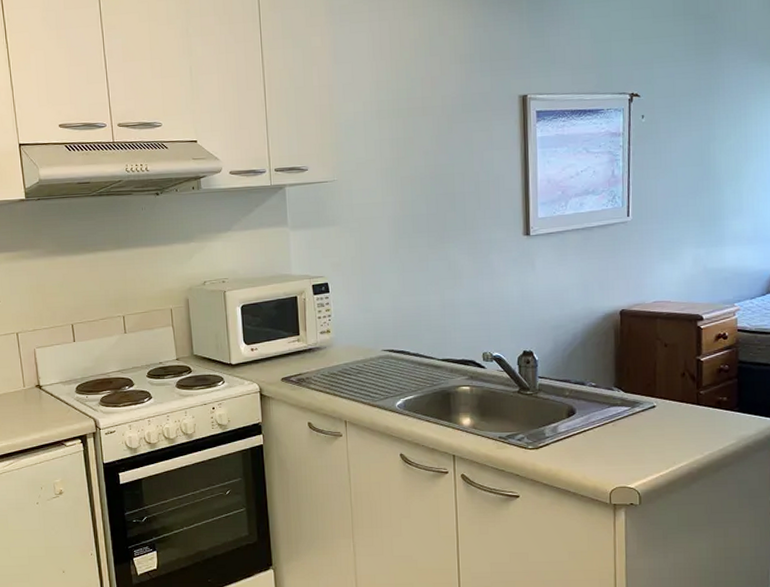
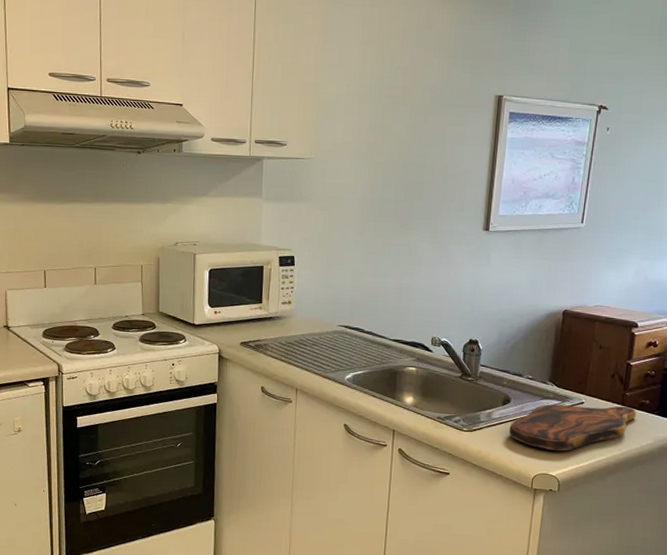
cutting board: none [578,405,714,461] -> present [509,404,636,452]

